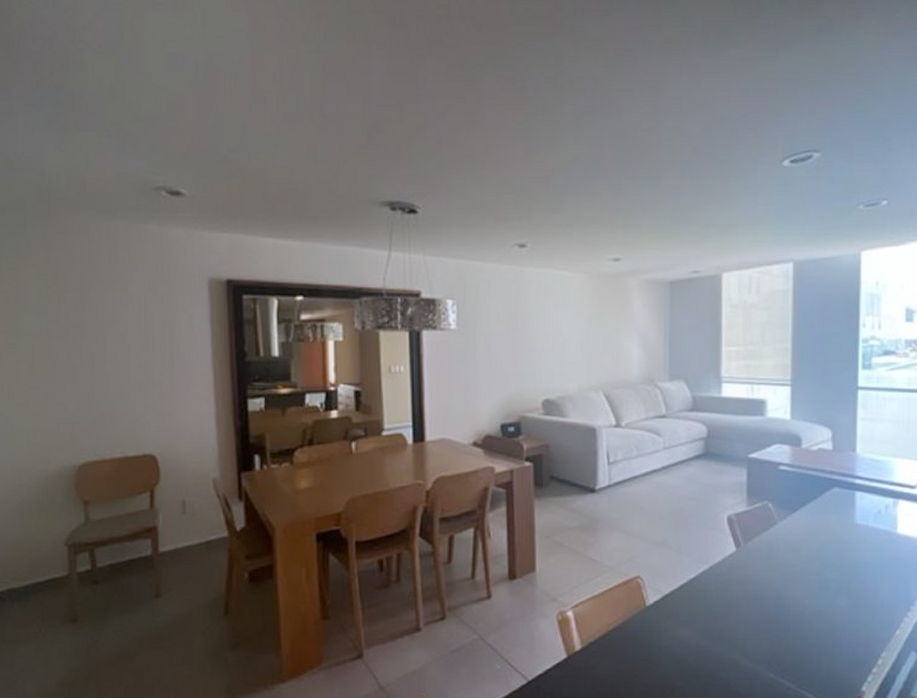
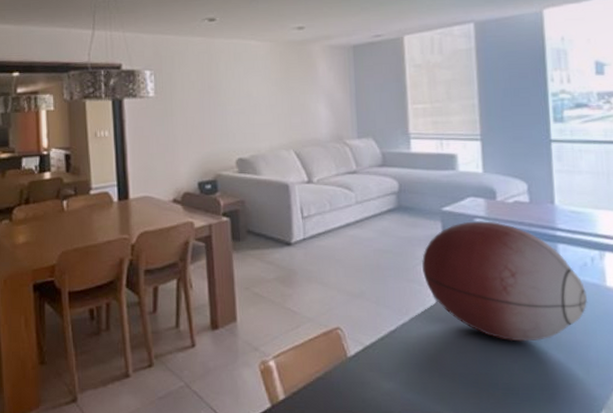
decorative orb: none [725,468,879,588] -> present [422,221,588,342]

